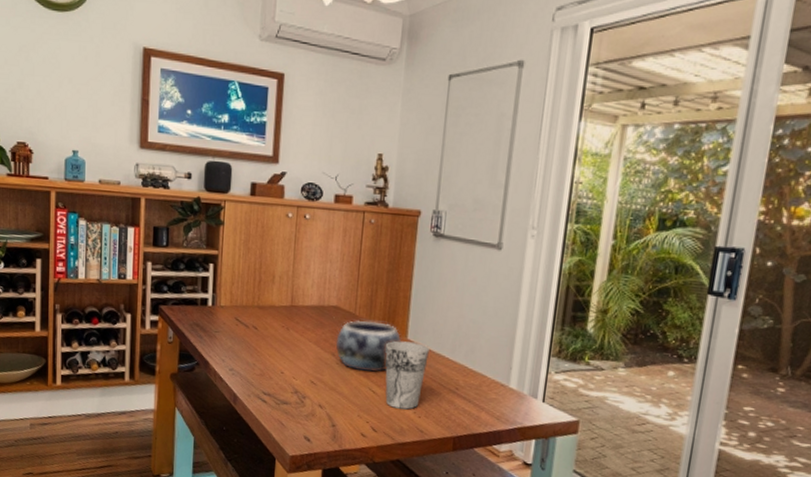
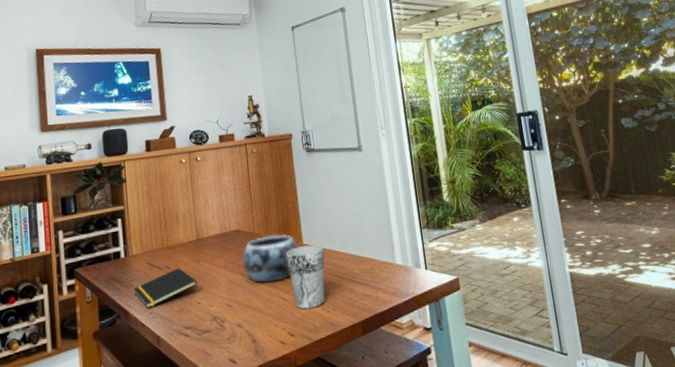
notepad: none [216,330,284,365] -> present [133,267,197,309]

